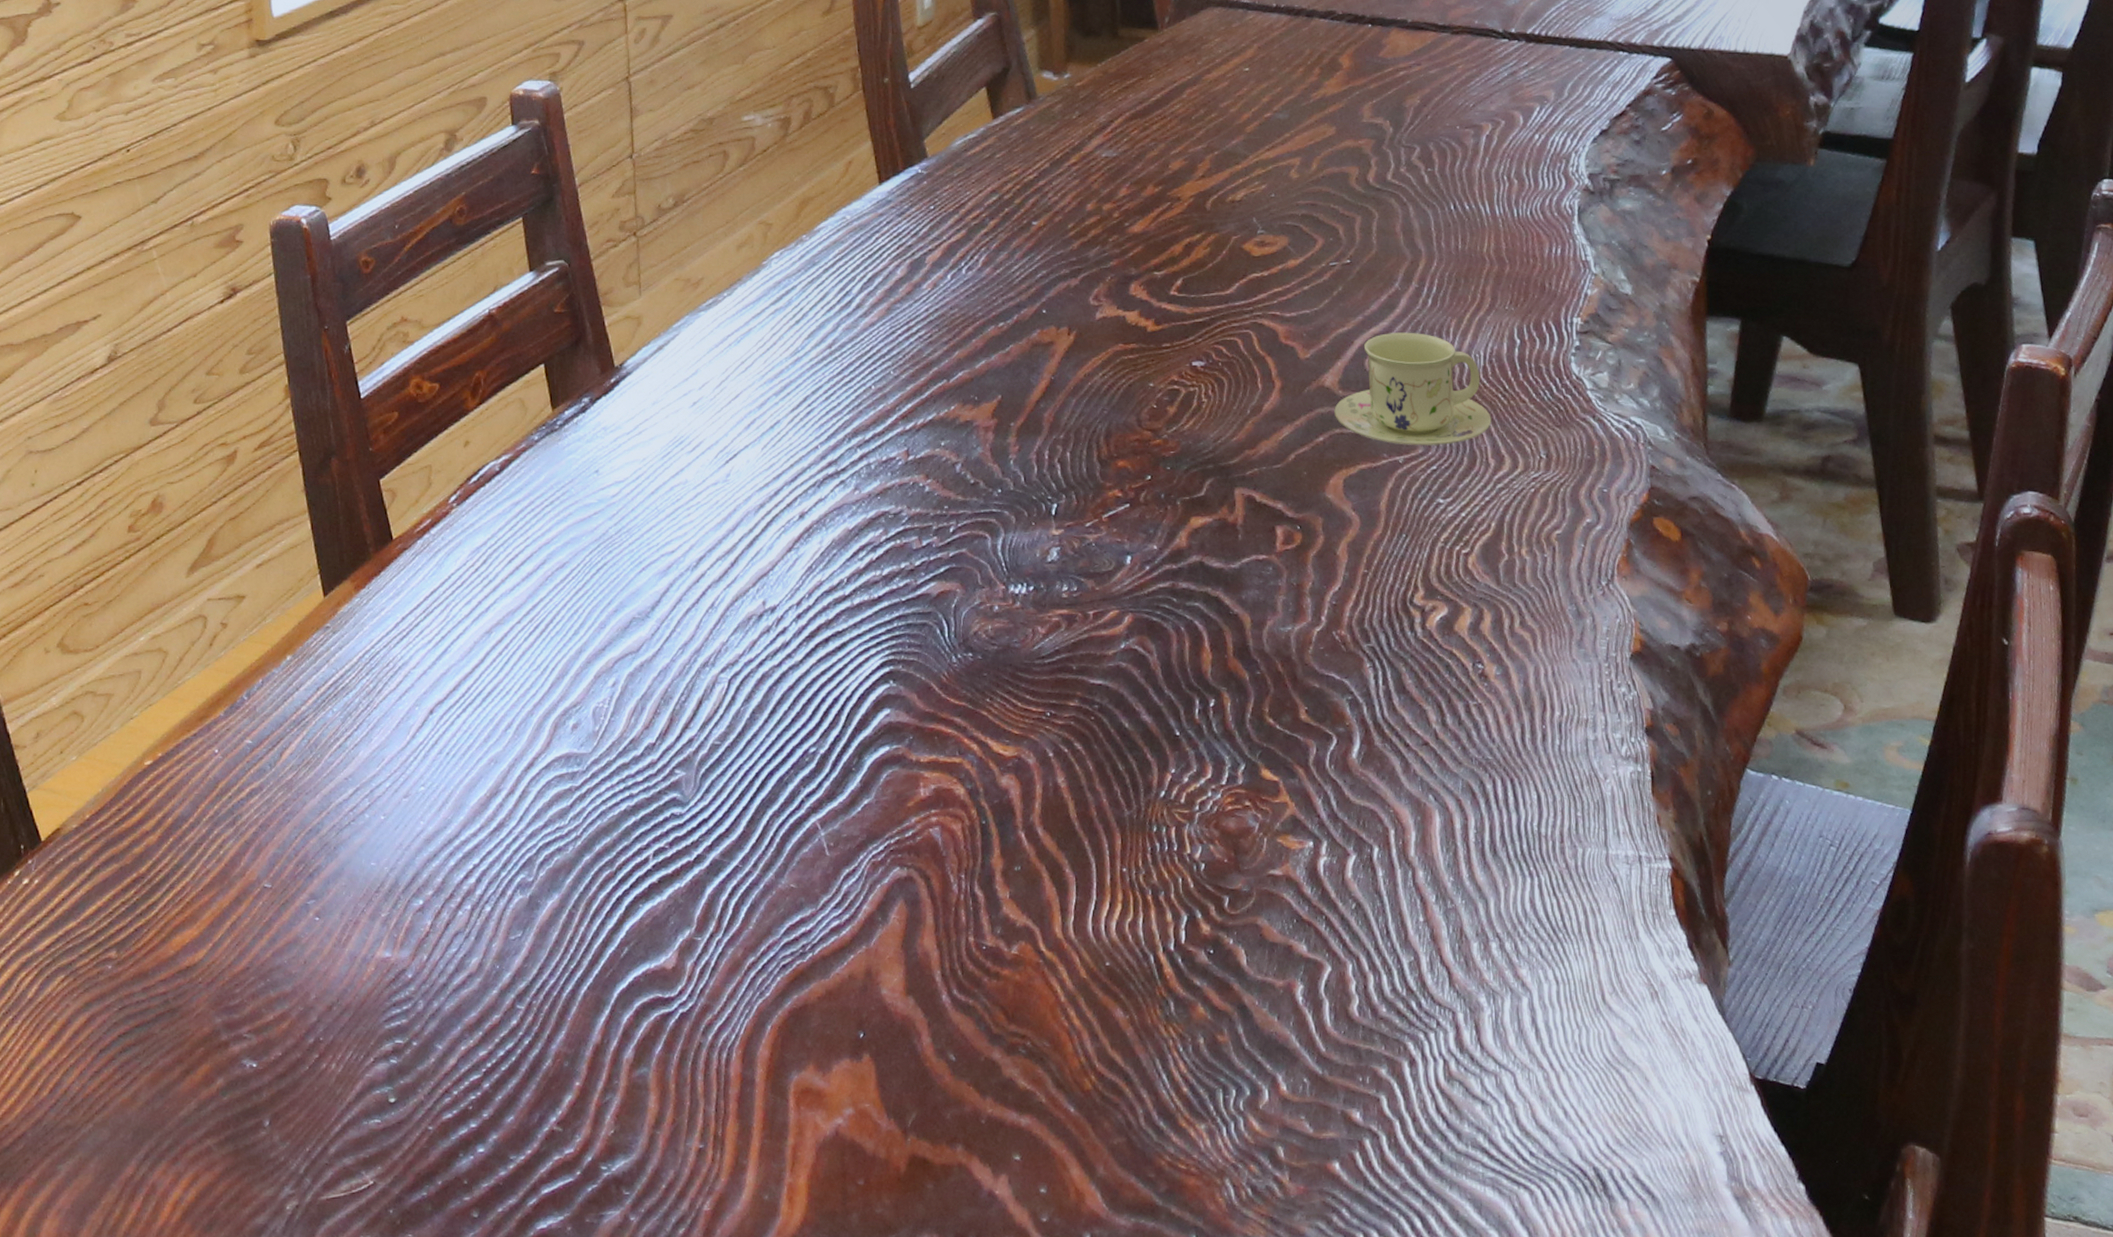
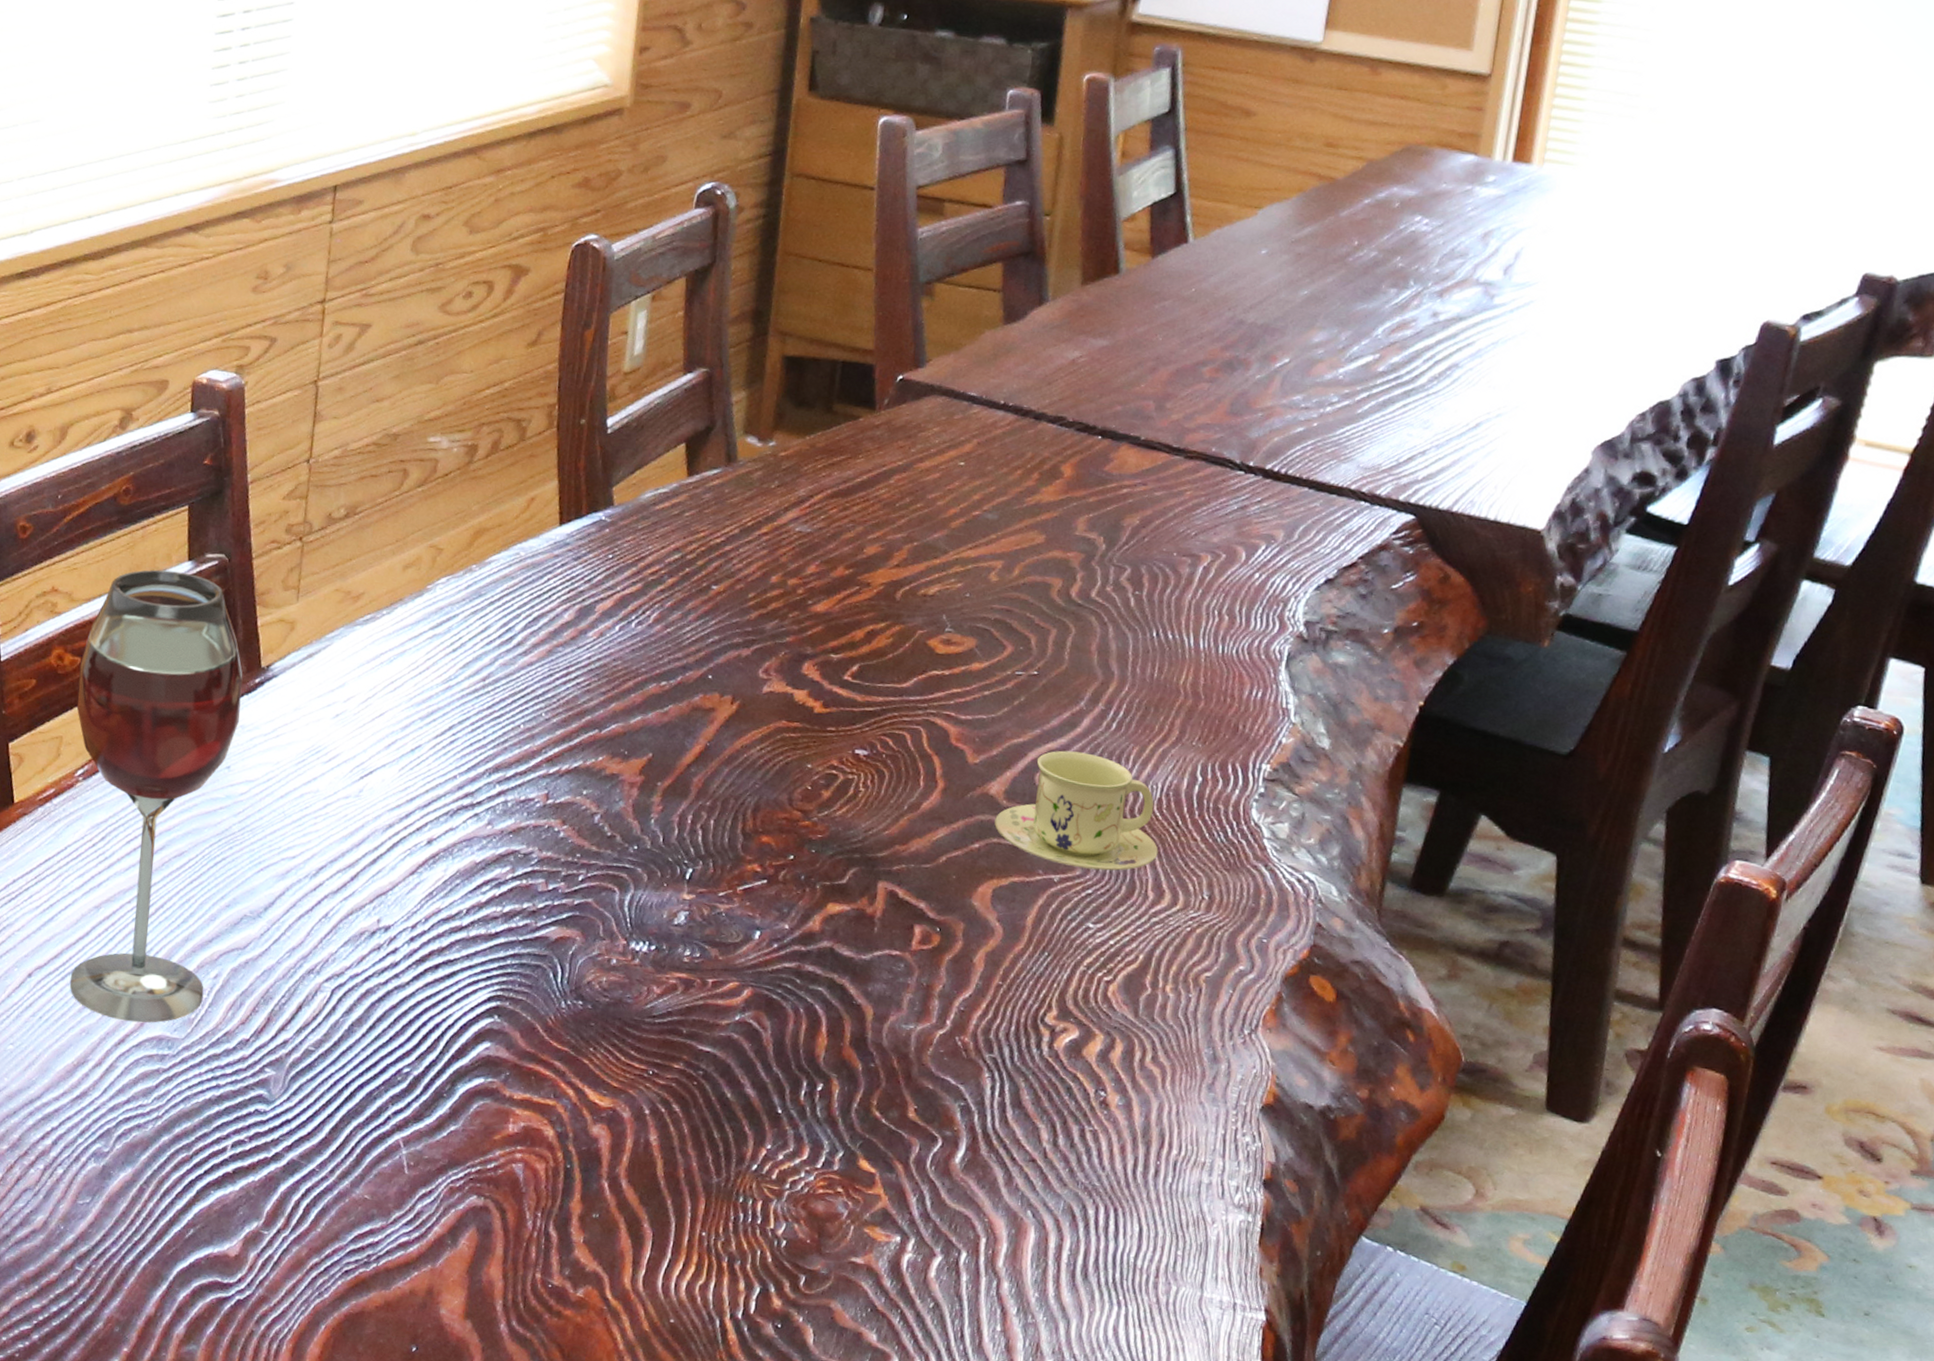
wineglass: none [438,283,605,744] -> present [69,569,243,1023]

